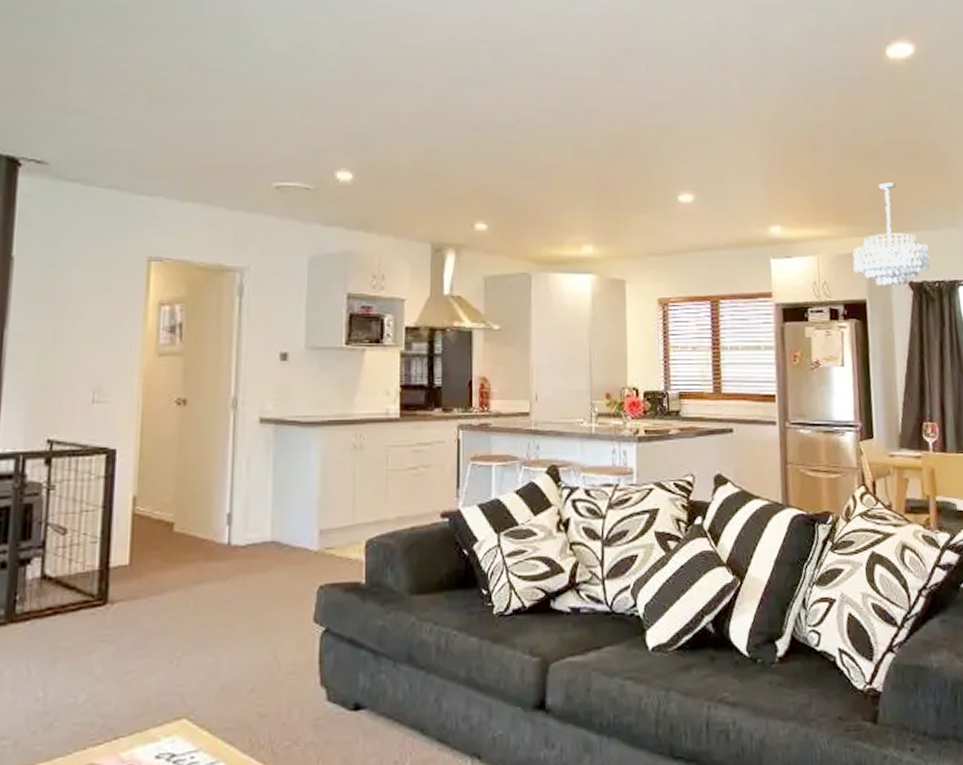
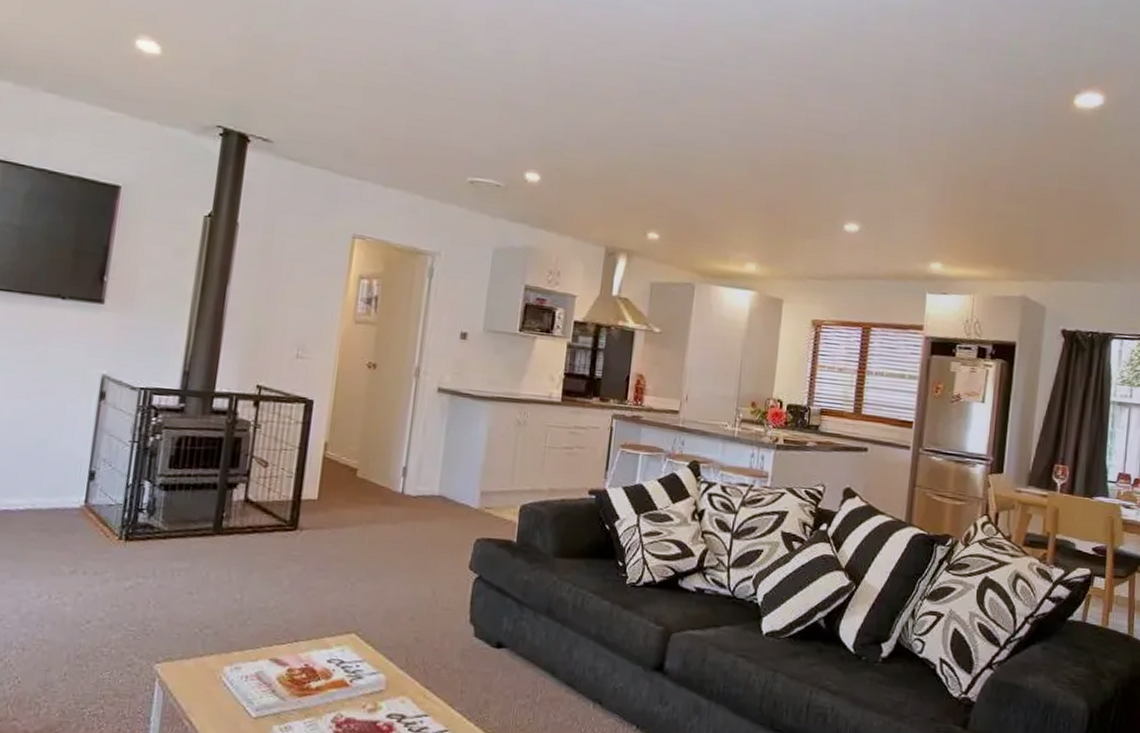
chandelier: present [852,182,930,287] -> none [1008,230,1087,333]

